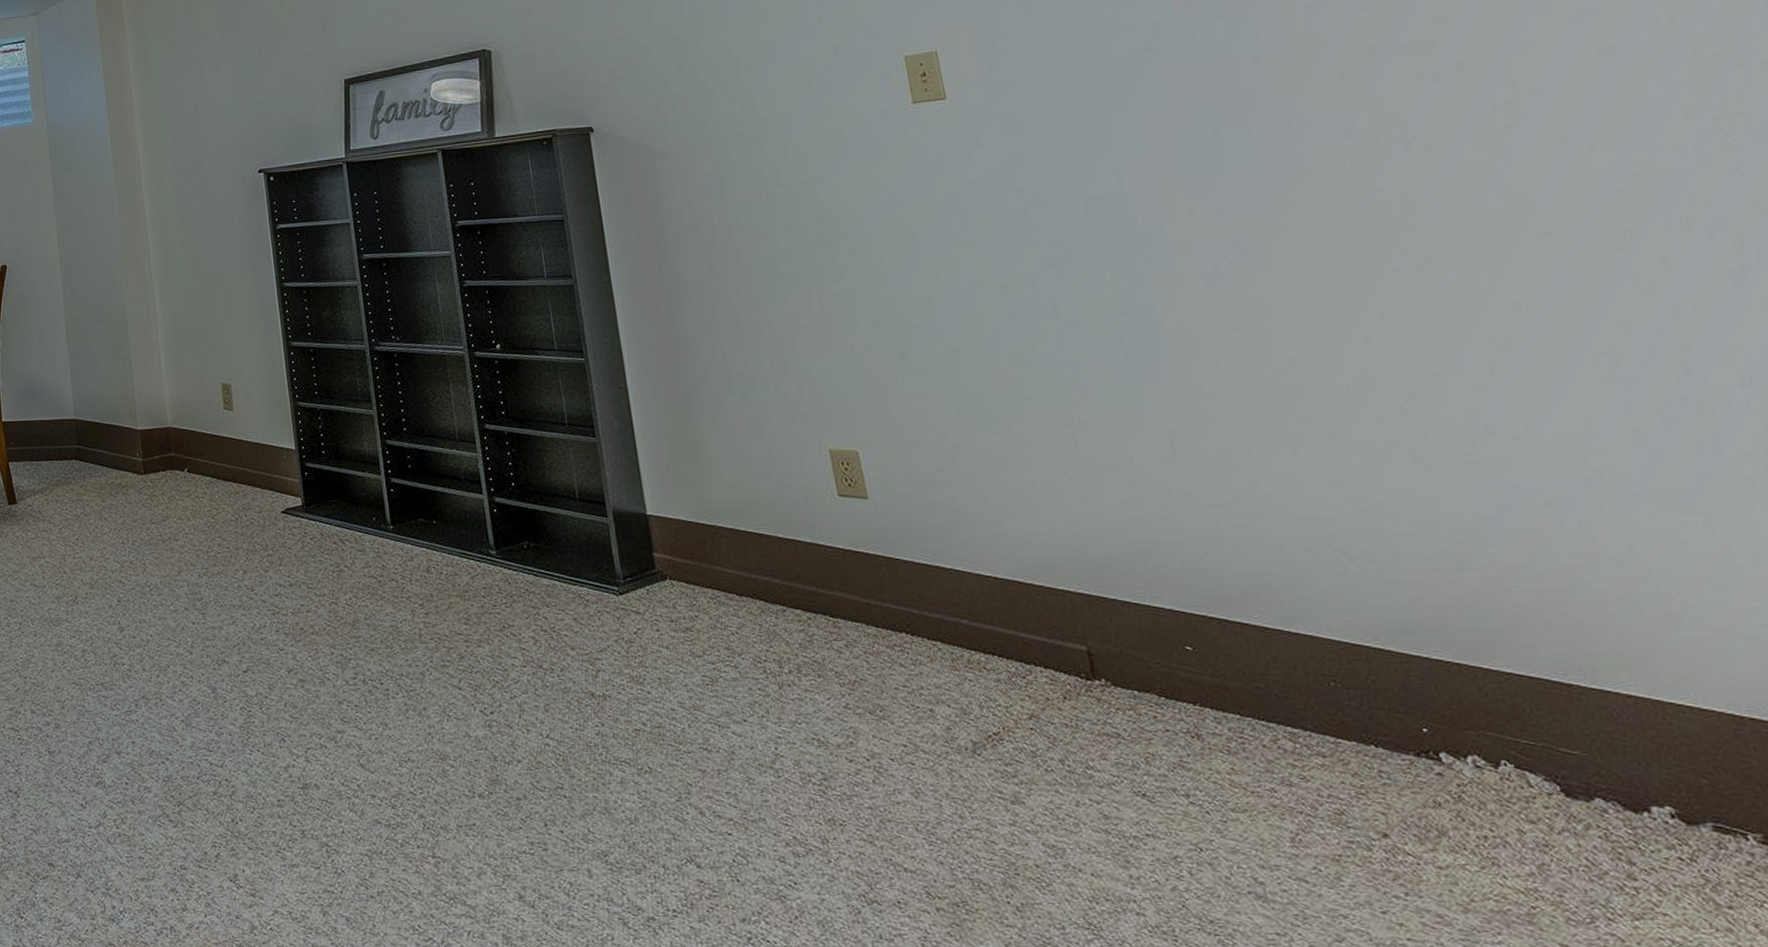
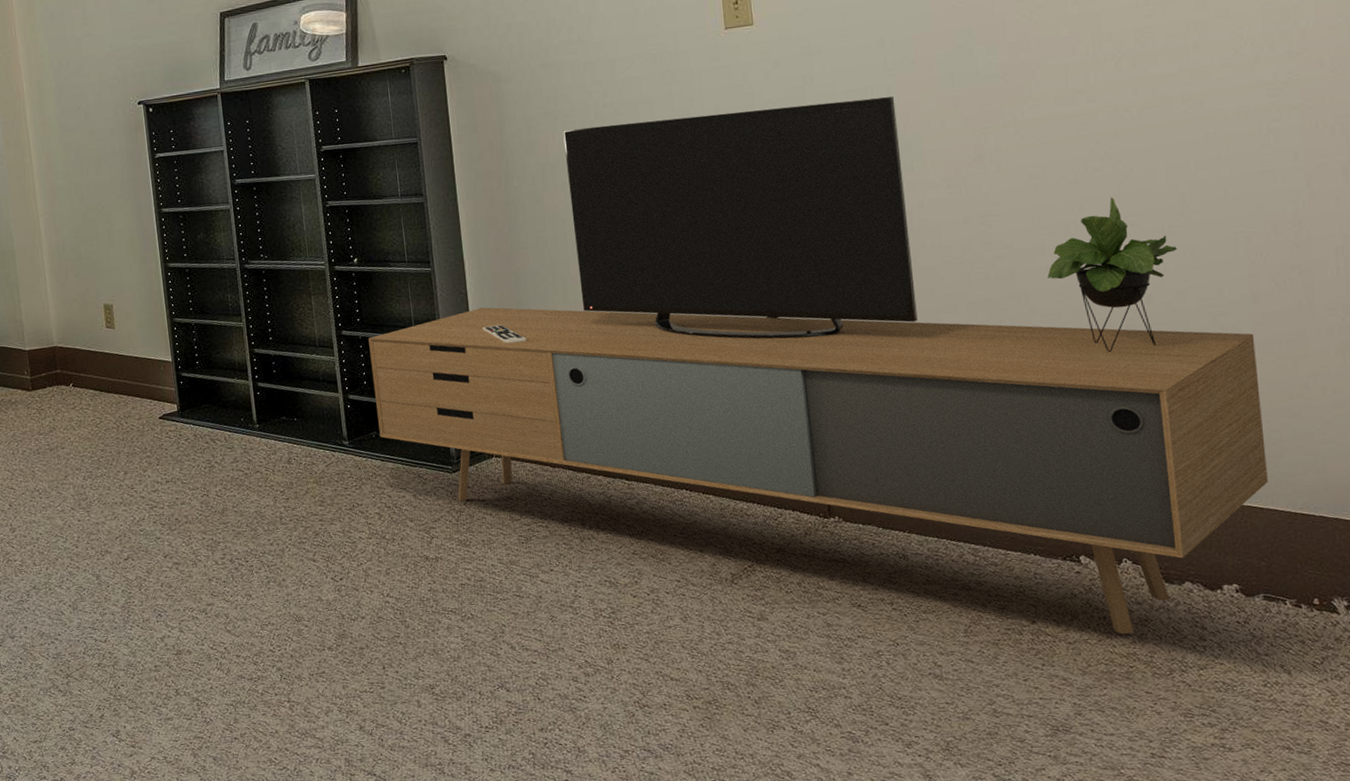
media console: none [515,181,1695,861] -> present [368,96,1268,634]

